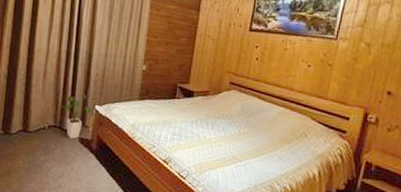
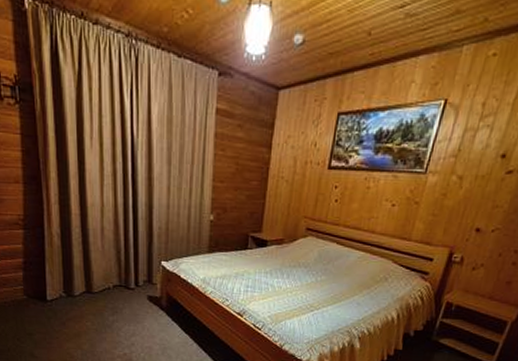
house plant: present [62,94,92,139] -> none [126,250,158,298]

